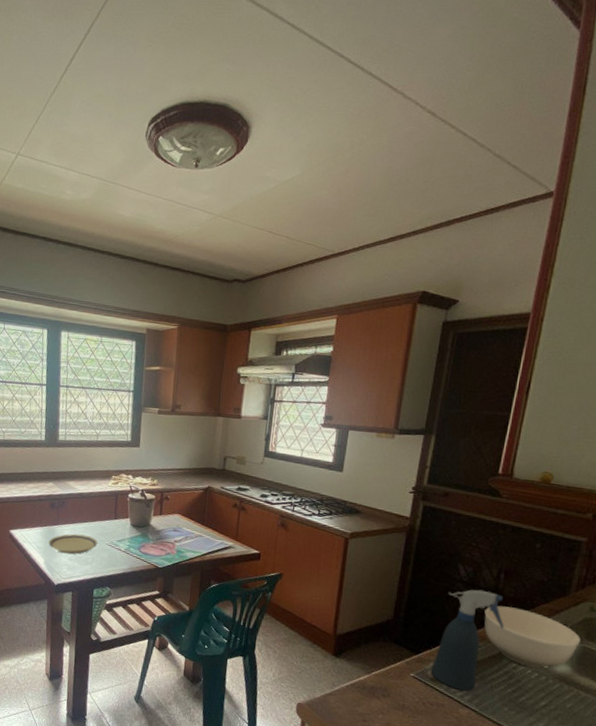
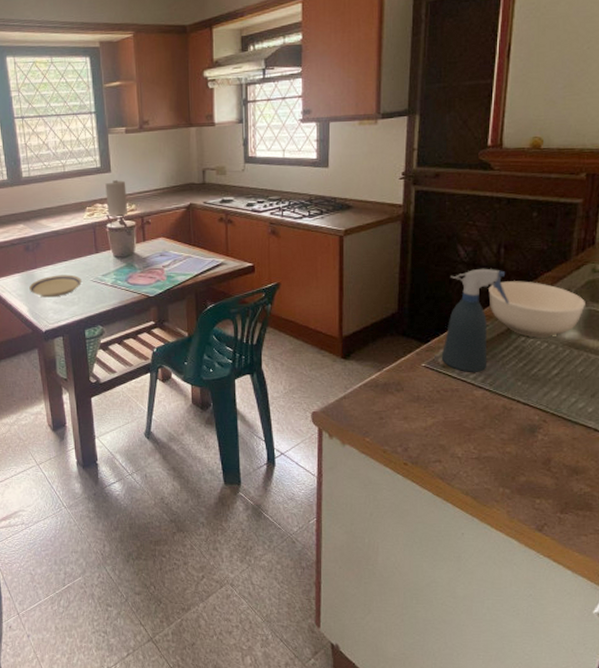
paper towel holder: none [131,454,152,489] -> present [105,179,128,217]

